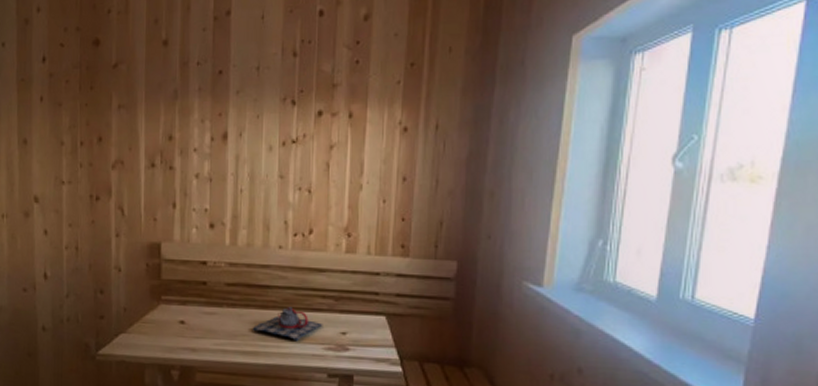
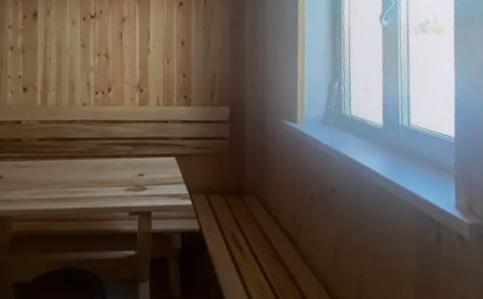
teapot: present [252,307,323,342] -> none [62,155,123,186]

